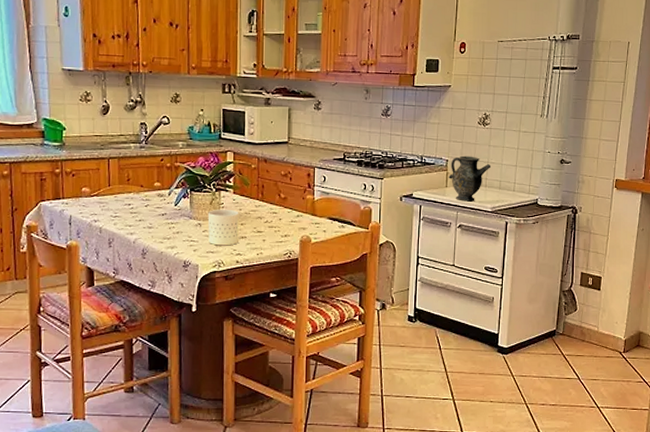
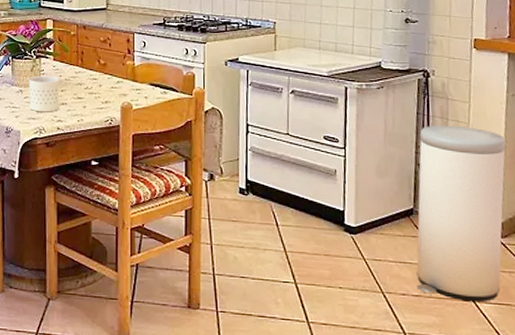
ewer: present [449,155,491,202] -> none [277,17,325,66]
pedal bin: none [553,256,633,408] -> present [416,125,506,302]

